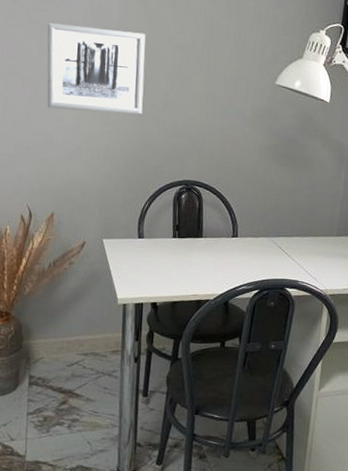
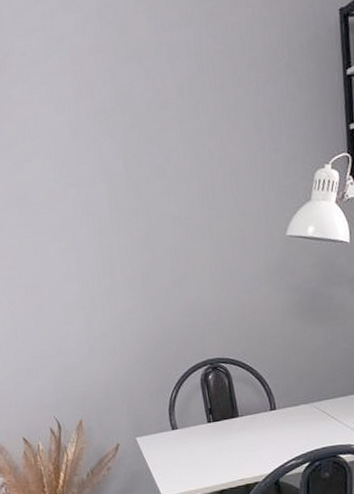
wall art: present [47,23,146,115] -> none [39,213,151,313]

